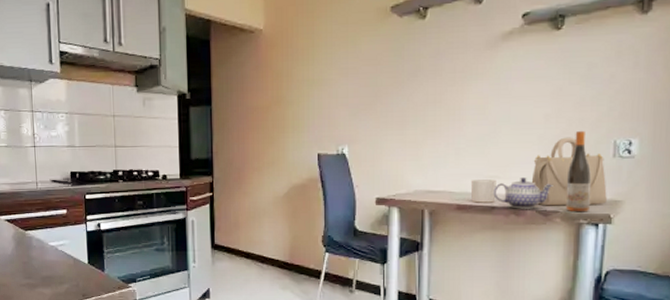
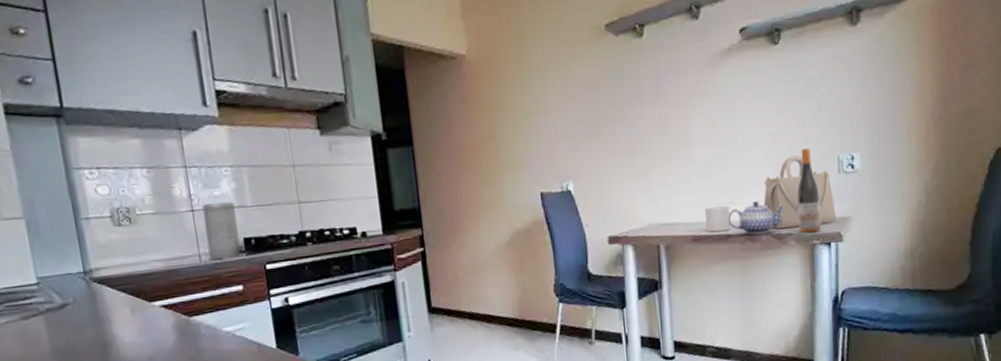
canister: none [42,142,68,187] -> present [202,202,242,260]

